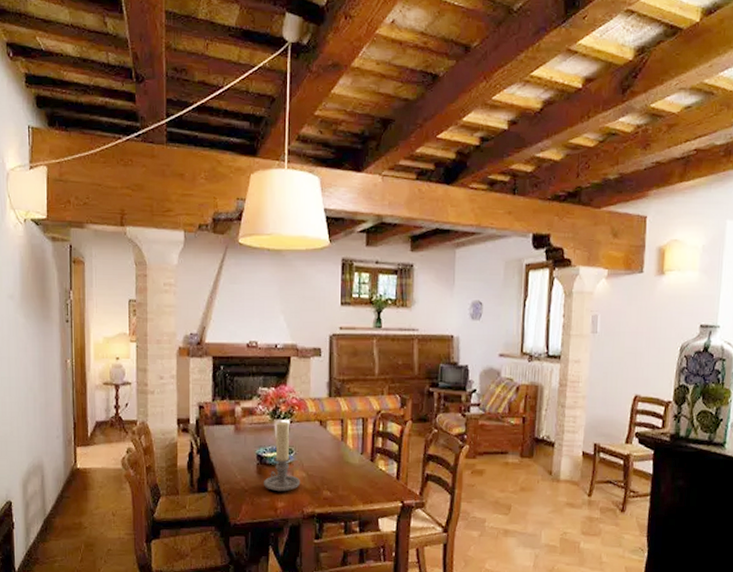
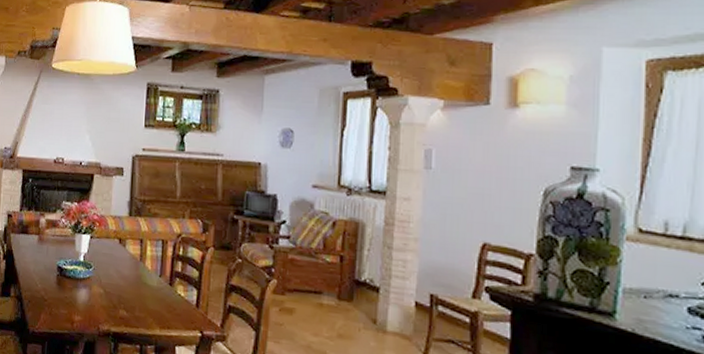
candle holder: present [264,421,301,492] -> none [62,235,98,306]

